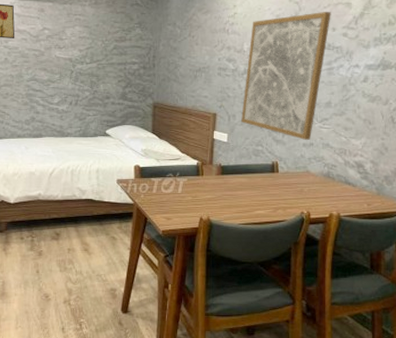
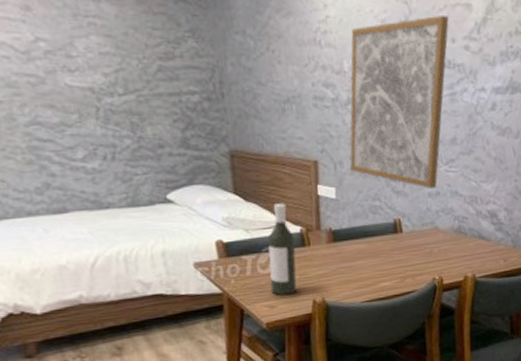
bottle: none [169,142,192,211] -> present [267,203,297,296]

